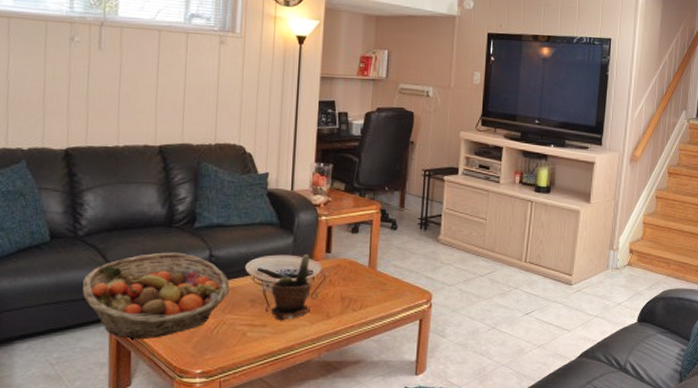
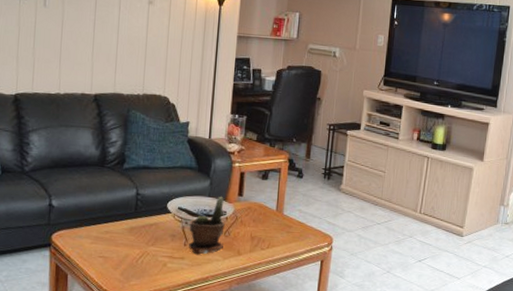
fruit basket: present [83,252,230,339] -> none [28,189,154,264]

